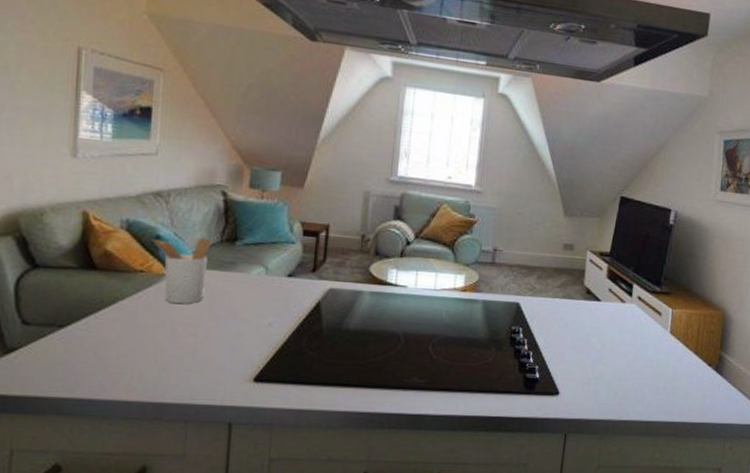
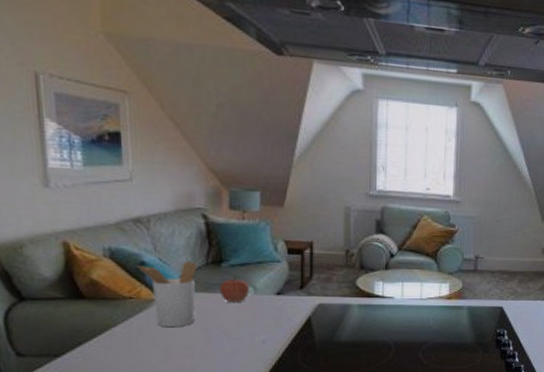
apple: none [231,256,261,282] -> present [220,277,249,302]

